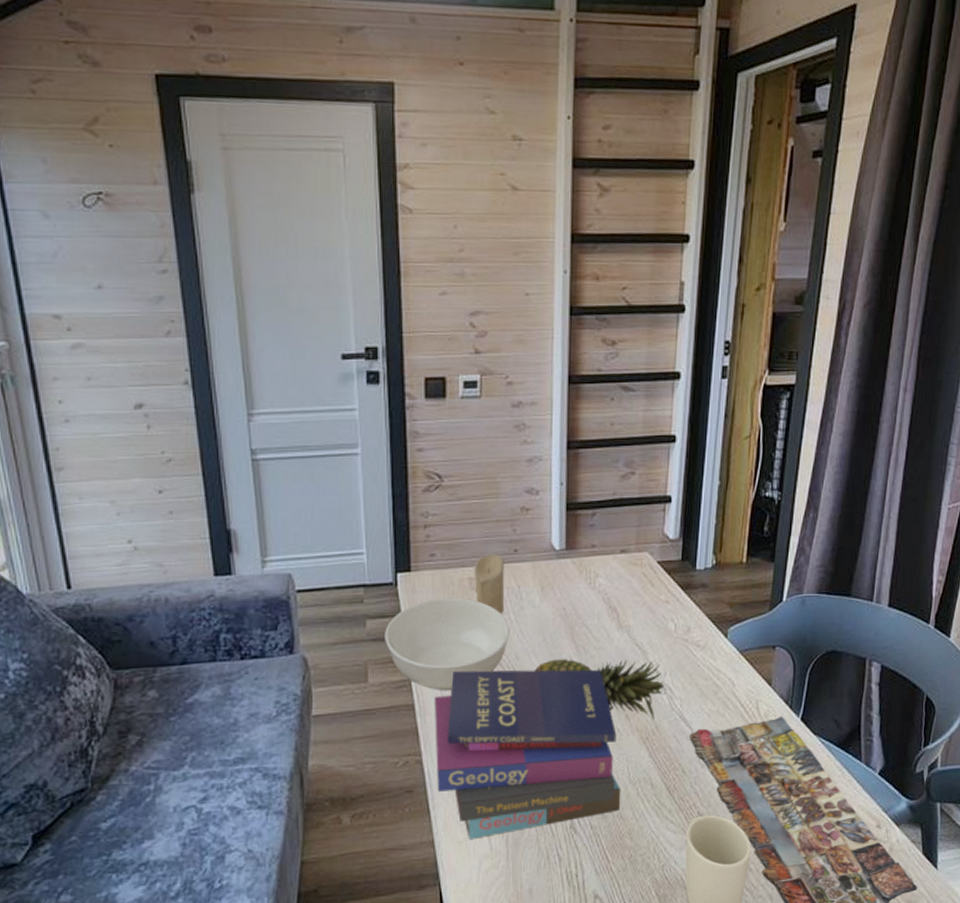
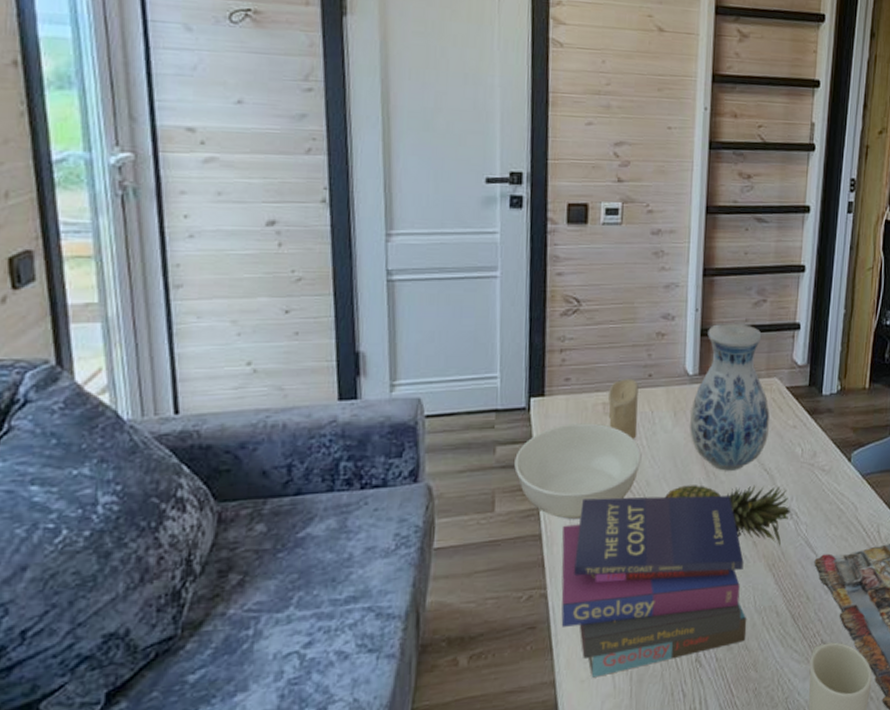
vase: none [557,496,641,646] -> present [689,323,770,471]

